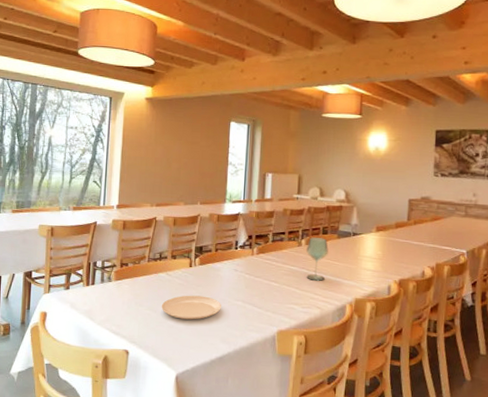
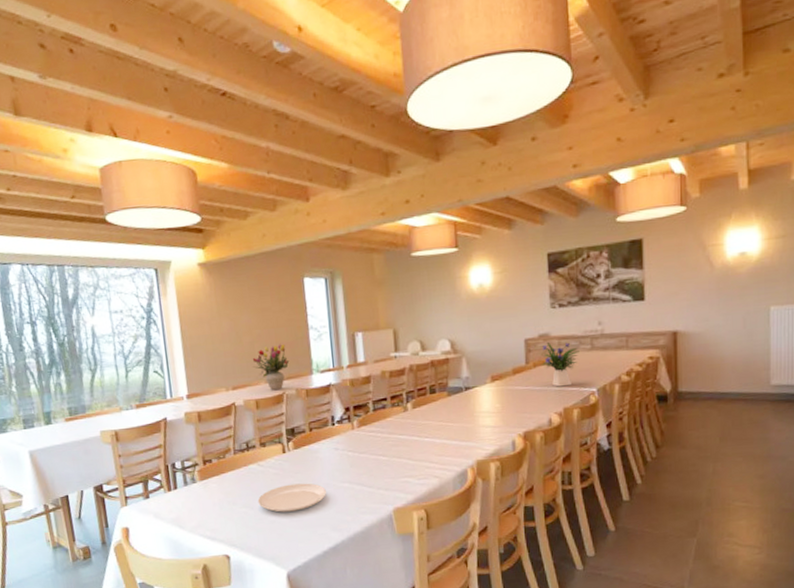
flower arrangement: none [177,173,208,212] -> present [252,344,290,391]
wine glass: present [306,237,329,281] -> none [414,398,440,448]
flower arrangement: none [418,205,455,245] -> present [538,342,579,387]

